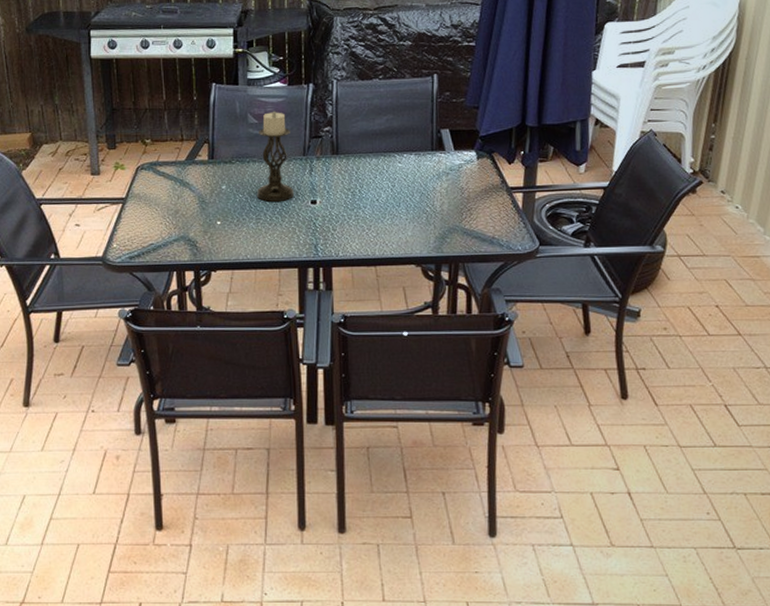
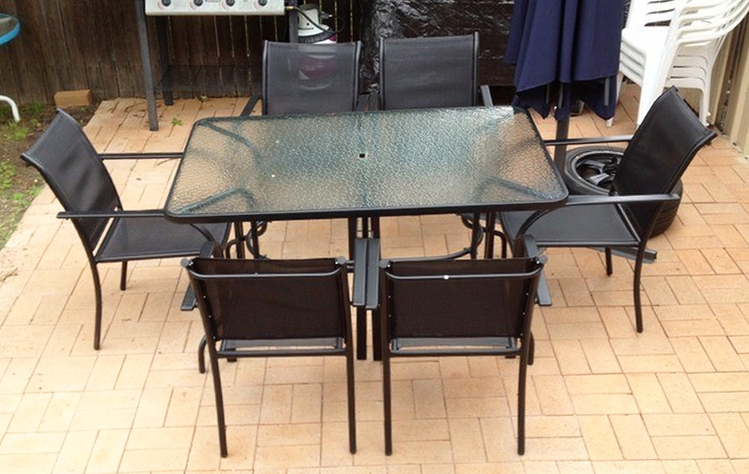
candle holder: present [257,111,294,203] -> none [309,68,343,156]

